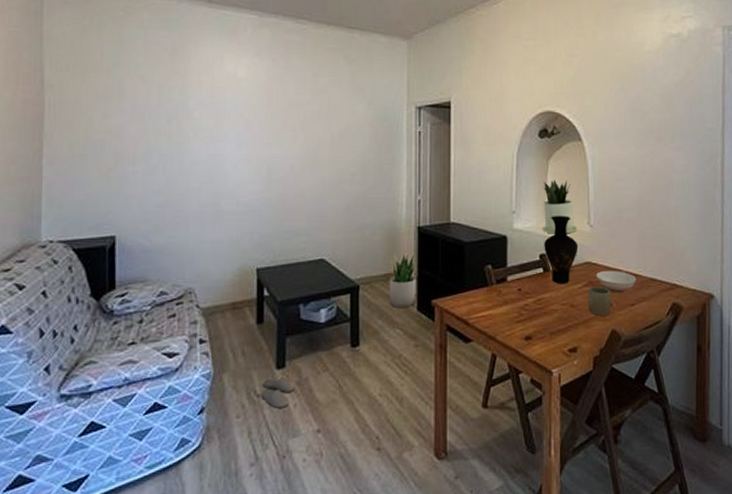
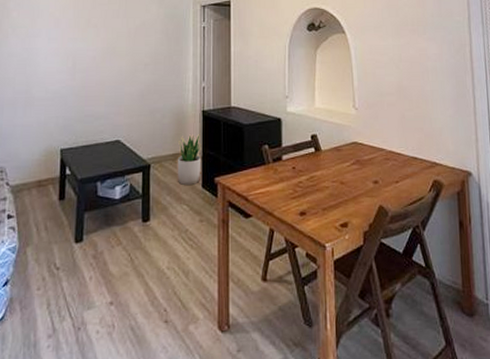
slippers: present [261,377,296,408] -> none [60,250,92,281]
planter: present [541,179,577,234] -> none [312,67,344,117]
vase: present [544,216,579,284] -> none [314,100,346,163]
mug: present [588,286,612,316] -> none [356,164,378,193]
bowl: present [596,271,637,293] -> none [363,150,400,171]

